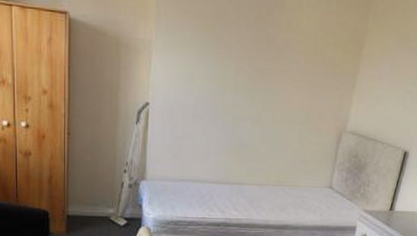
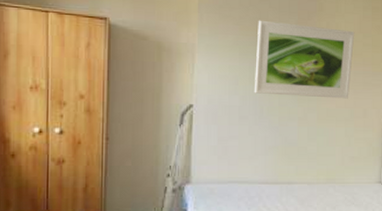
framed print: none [209,15,317,101] -> present [254,20,355,99]

